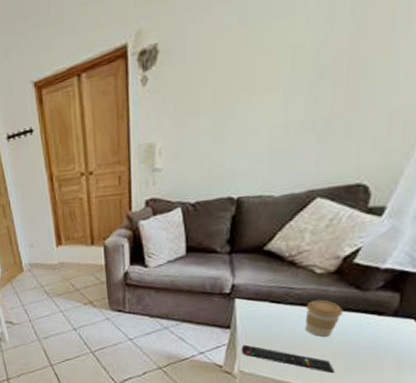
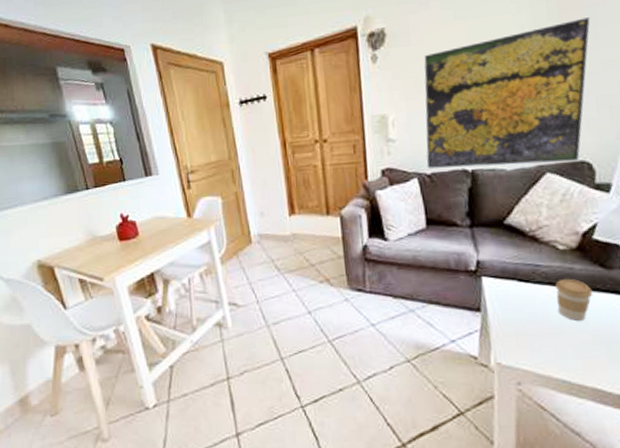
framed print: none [191,11,403,197] -> present [424,17,590,169]
remote control: present [241,344,335,374] -> none [495,330,598,365]

